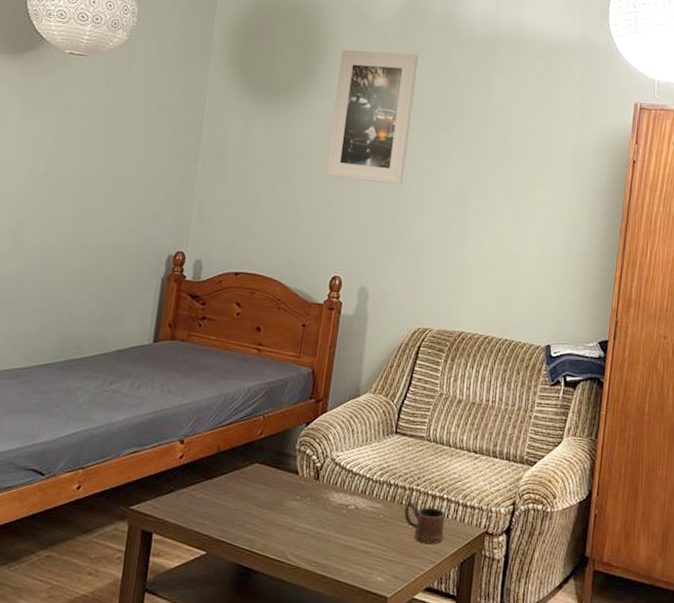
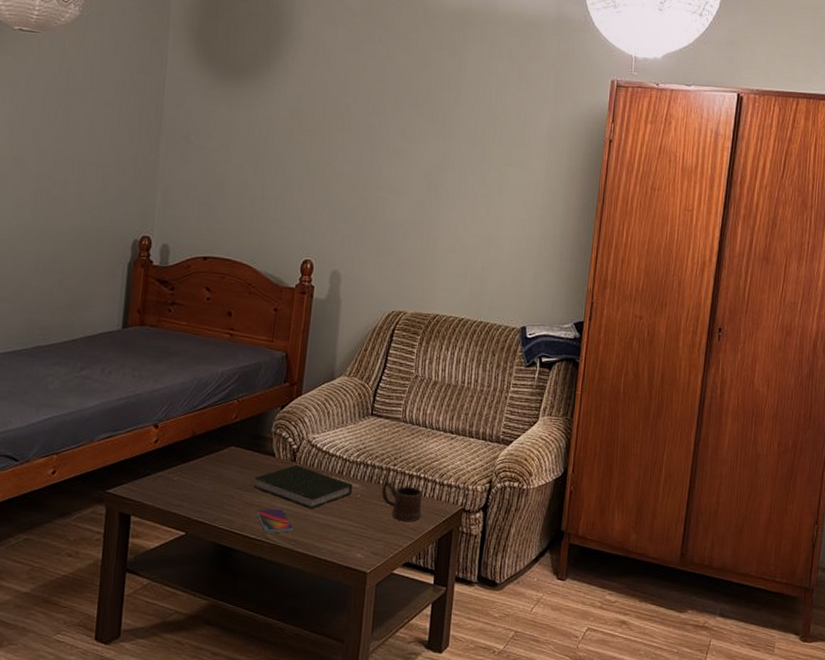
book: none [277,484,375,530] -> present [254,465,352,510]
smartphone: none [278,528,314,554] -> present [257,508,293,533]
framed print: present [326,49,419,185] -> none [294,25,388,167]

